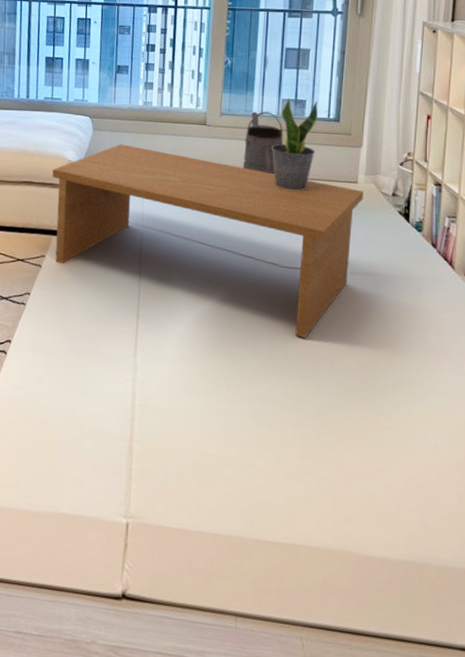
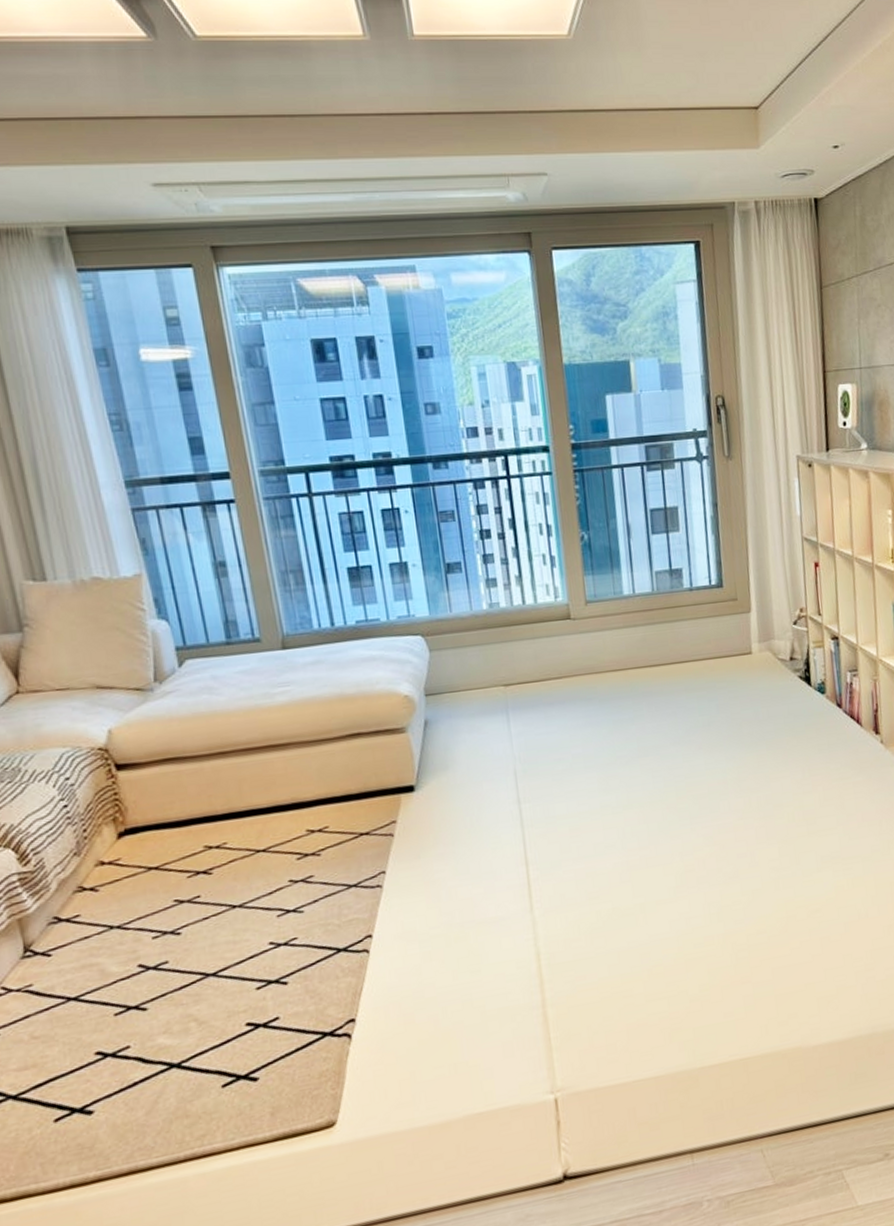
coffee table: present [52,144,364,339] -> none [385,660,761,840]
watering can: present [242,111,283,175] -> none [619,589,664,664]
potted plant: present [271,98,318,191] -> none [651,567,702,678]

